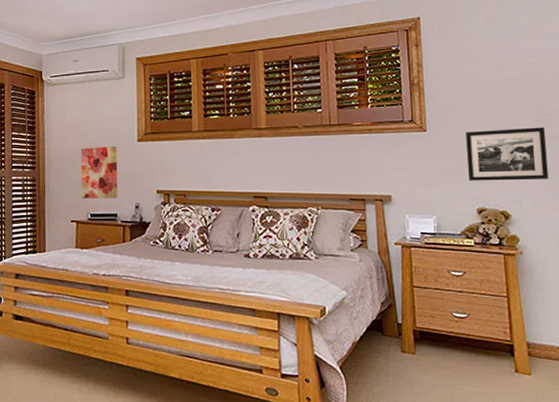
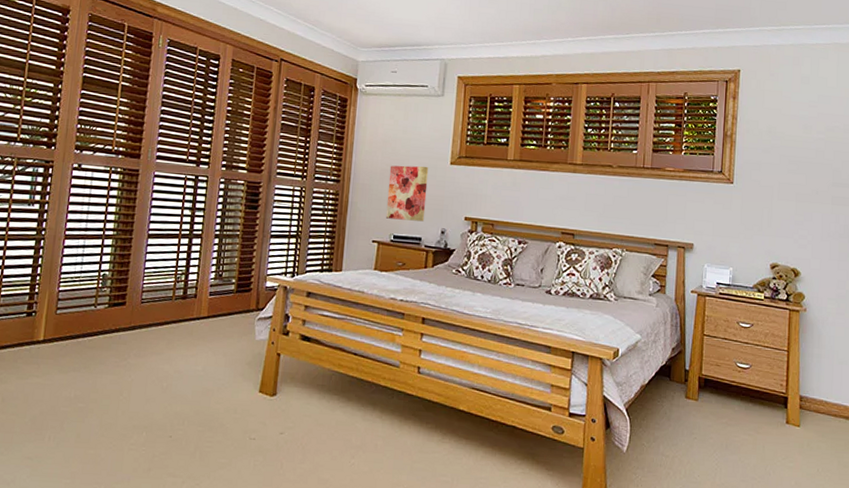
picture frame: present [466,127,549,181] -> none [767,188,840,241]

